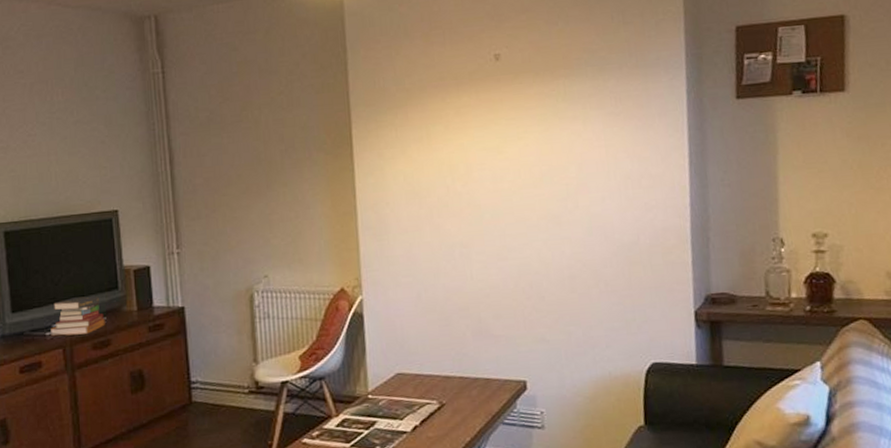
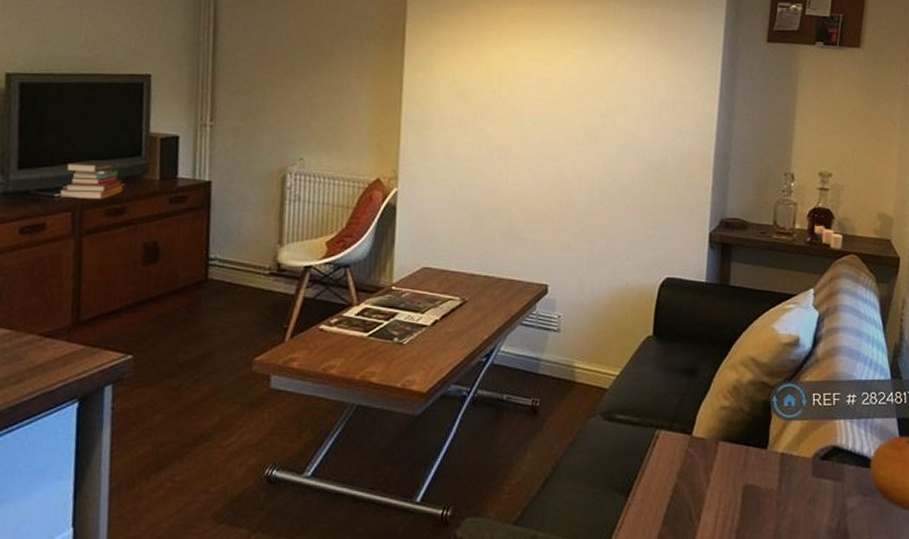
candle: none [813,291,849,316] -> present [814,225,843,249]

